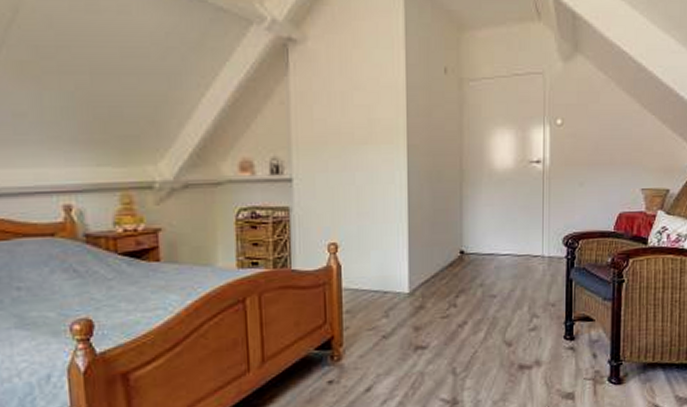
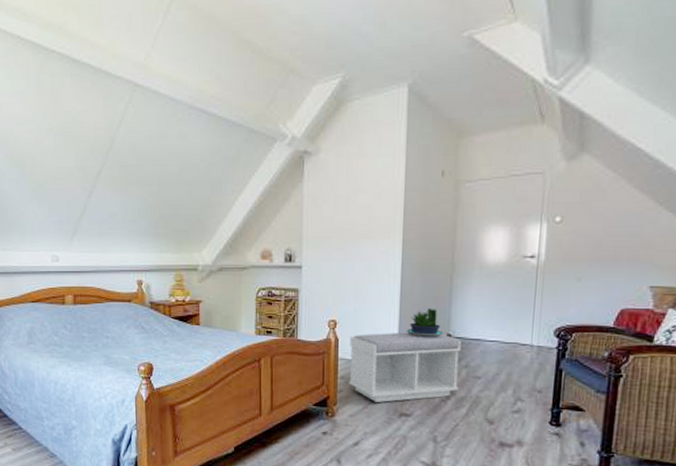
bench: none [354,251,475,337] -> present [349,332,461,402]
potted plant: none [416,221,457,255] -> present [406,307,444,337]

